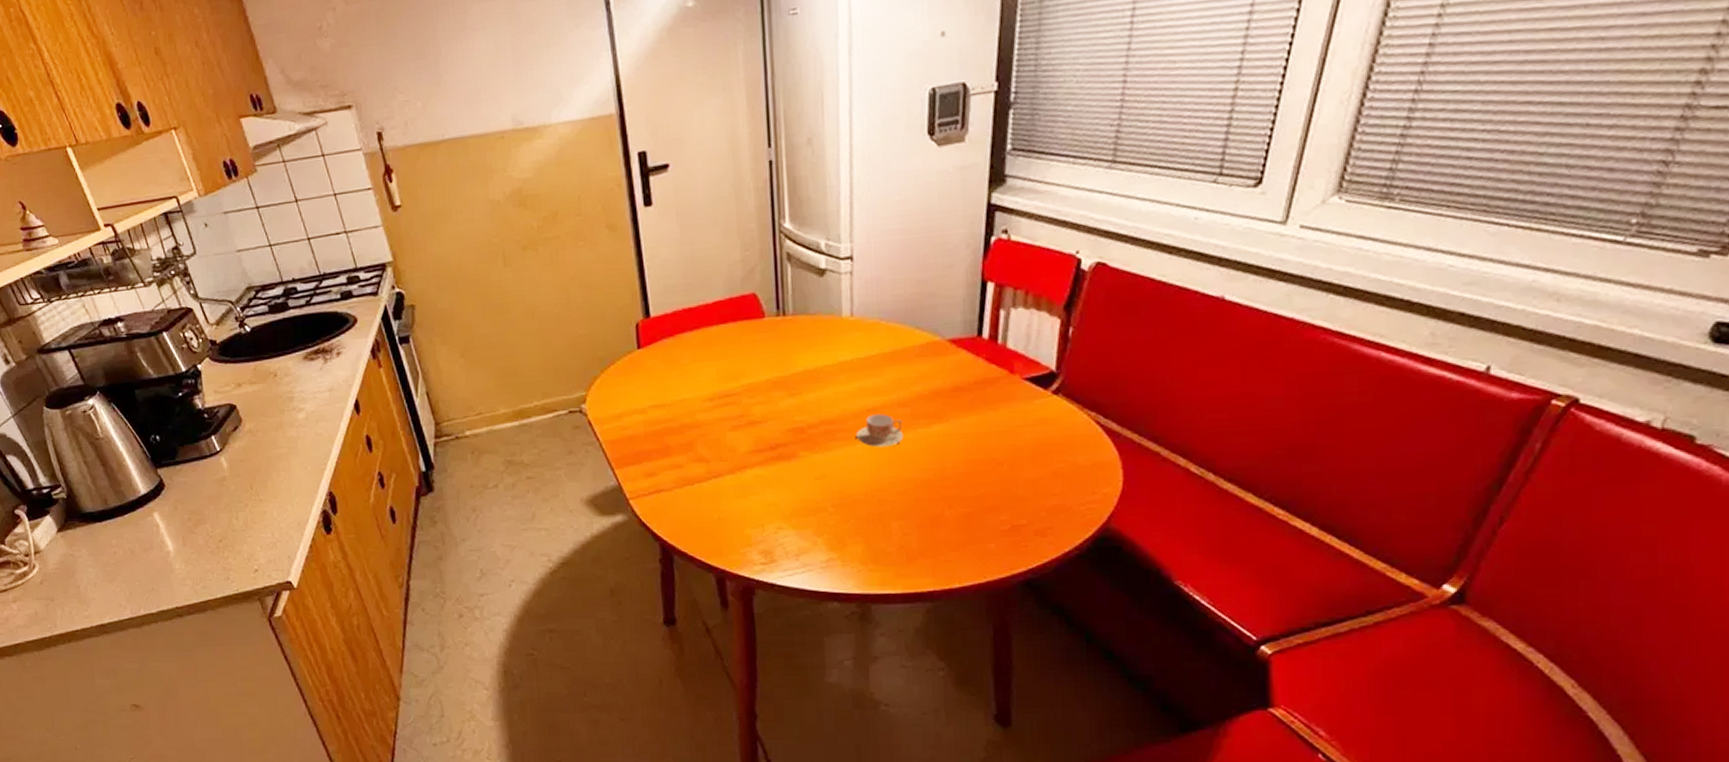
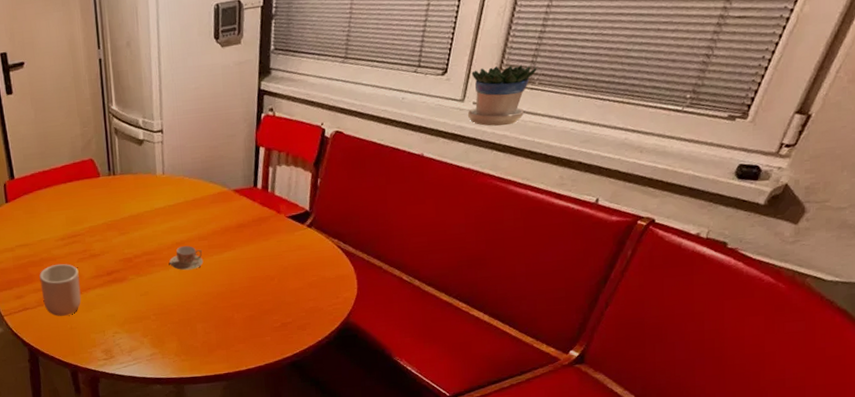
mug: none [678,432,734,503] -> present [39,263,82,317]
flowerpot: none [1291,173,1398,260] -> present [467,65,537,126]

